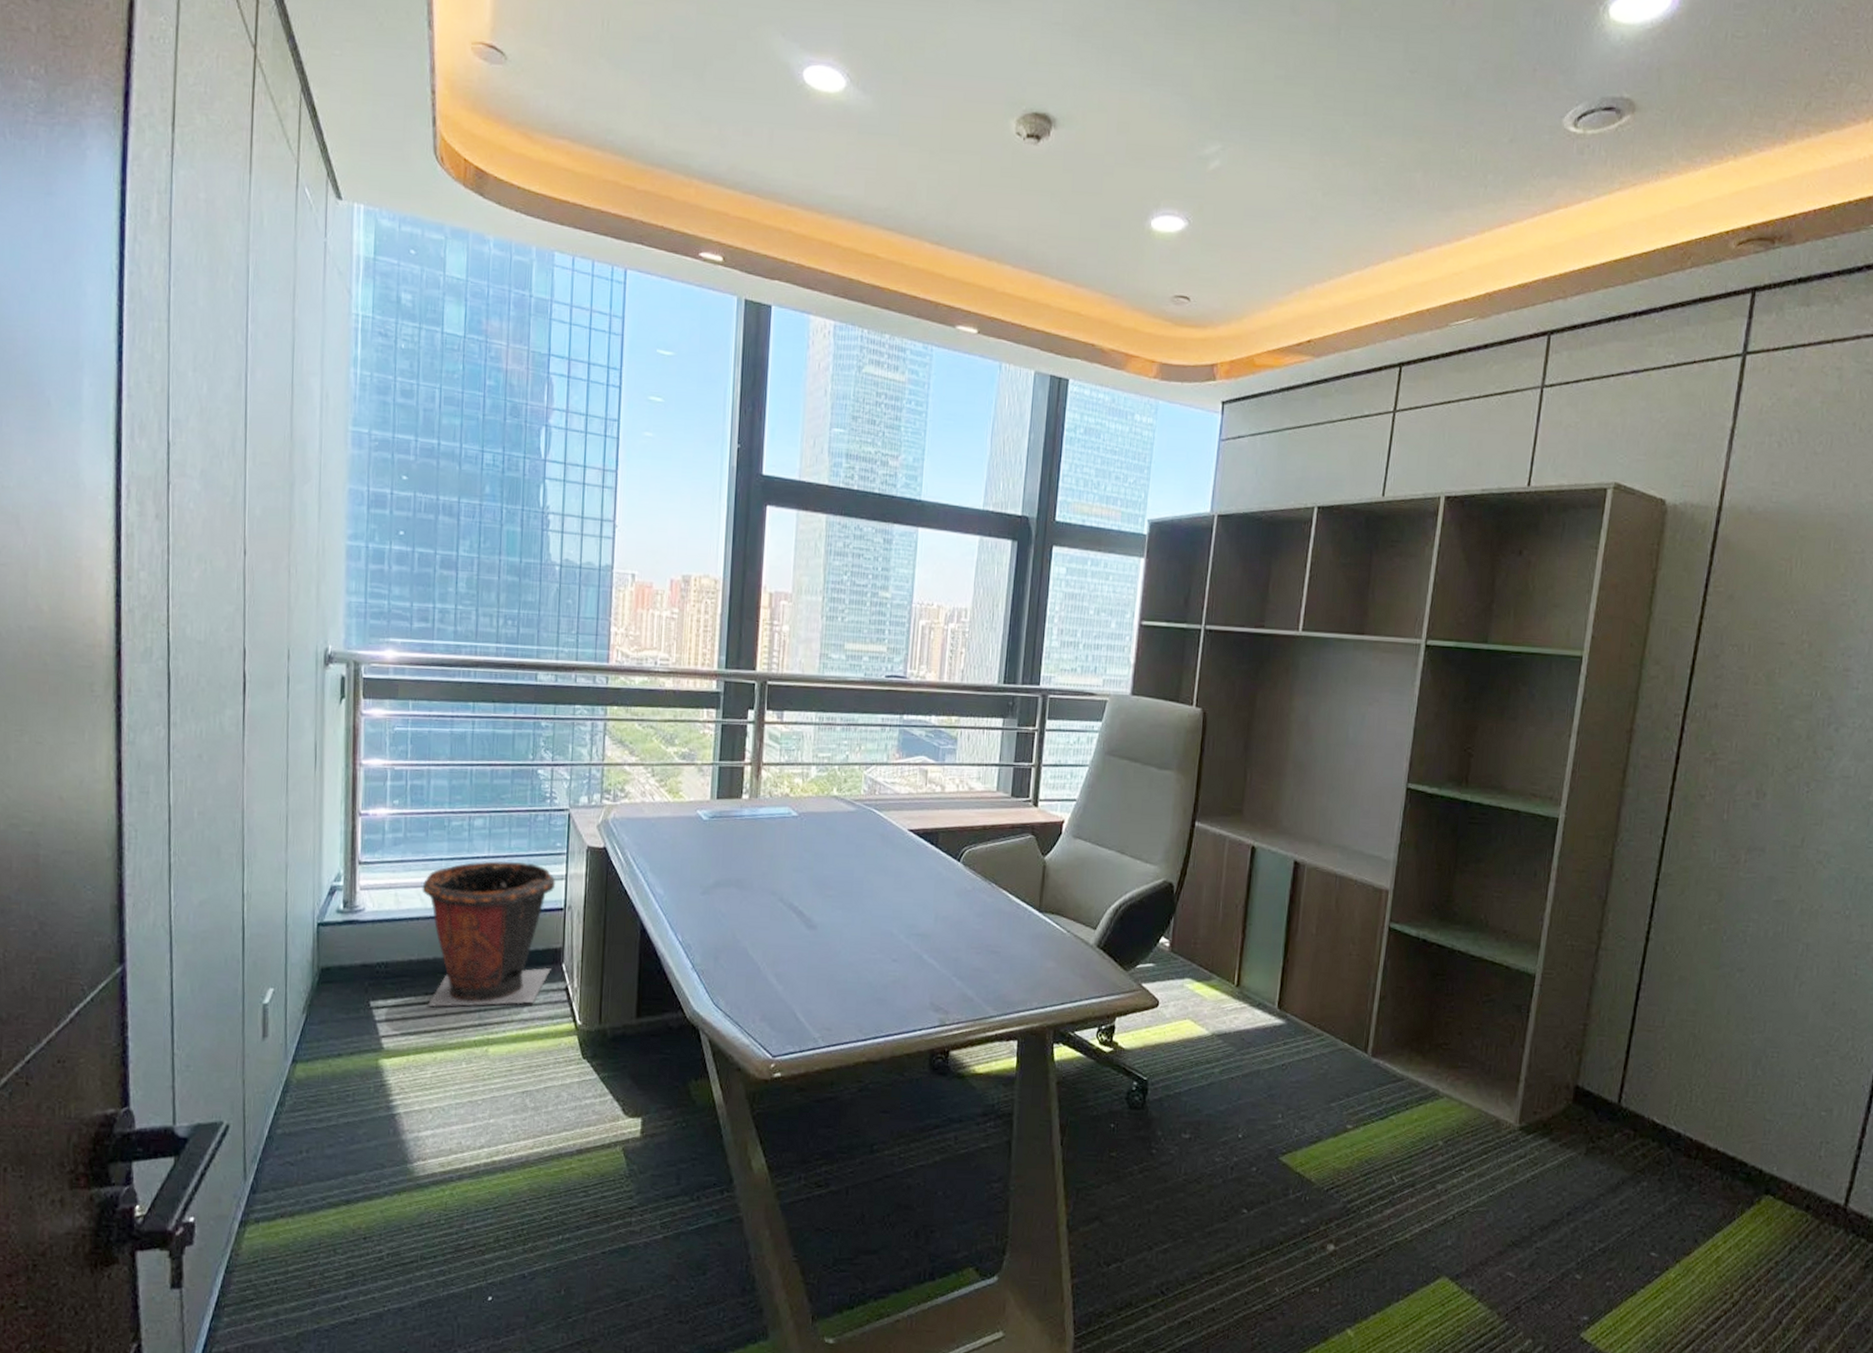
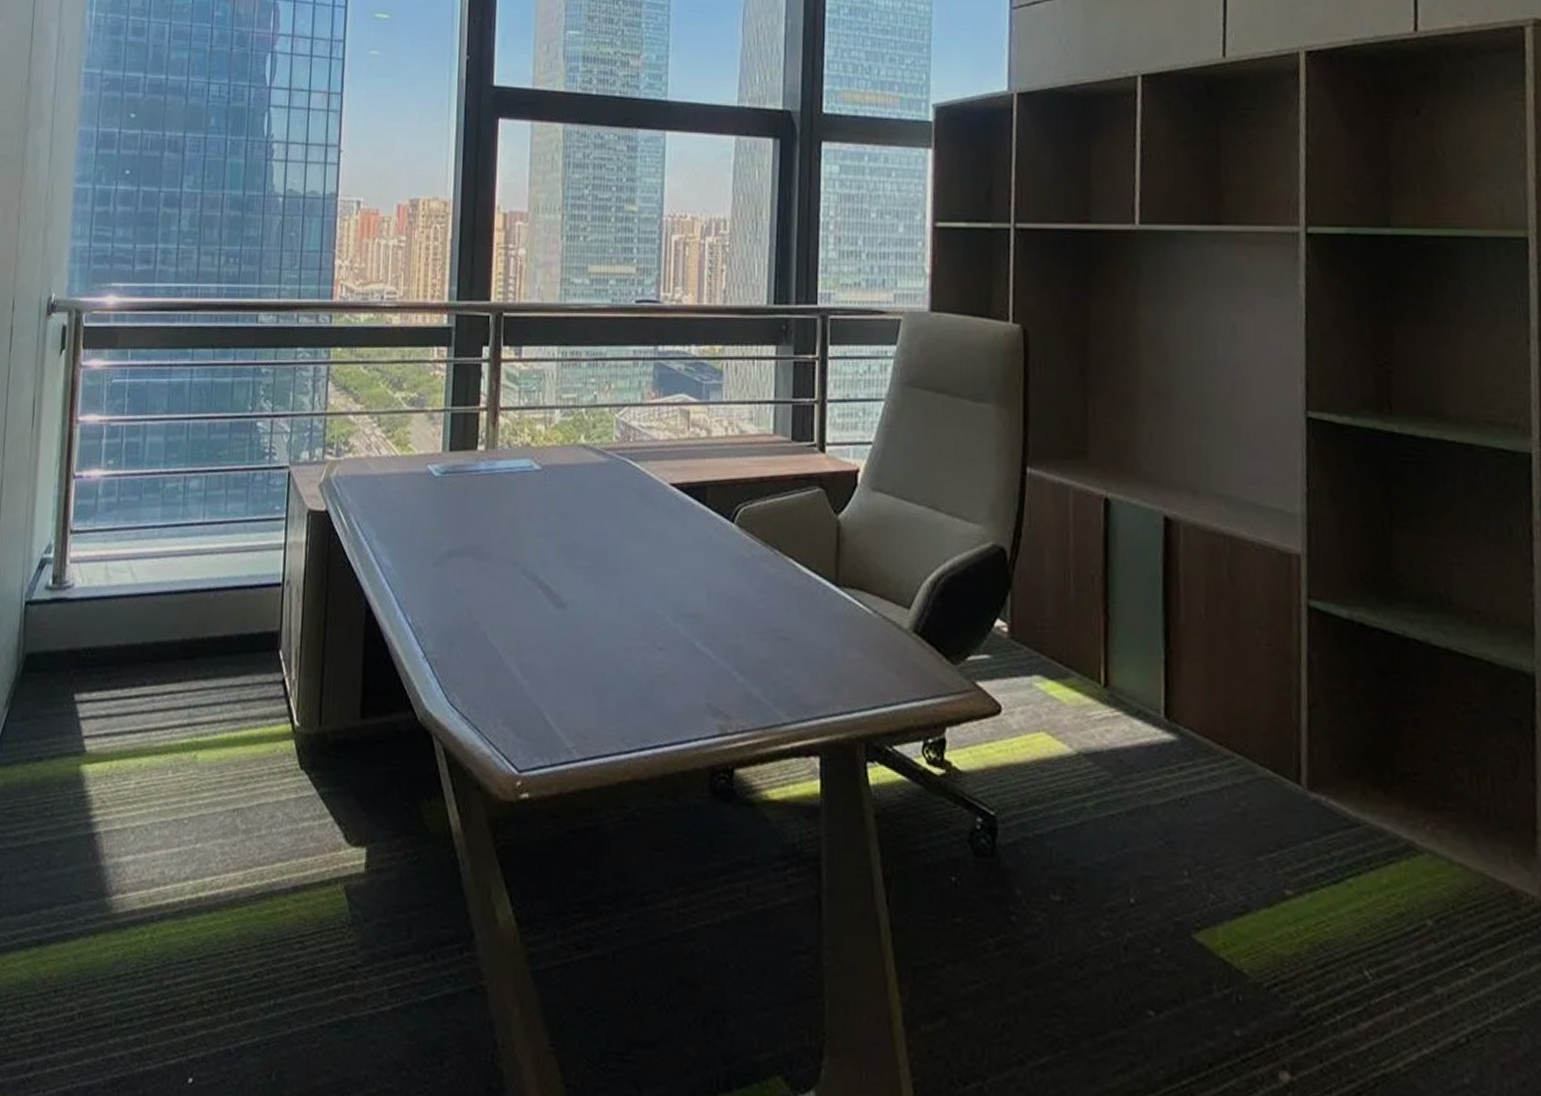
waste bin: present [422,861,556,1008] -> none [133,527,274,703]

